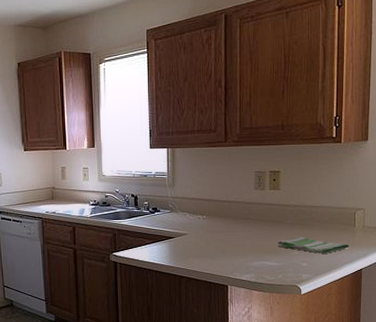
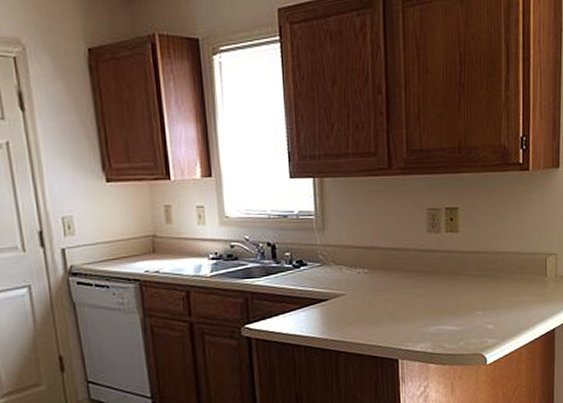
dish towel: present [277,236,350,254] -> none [457,291,541,312]

